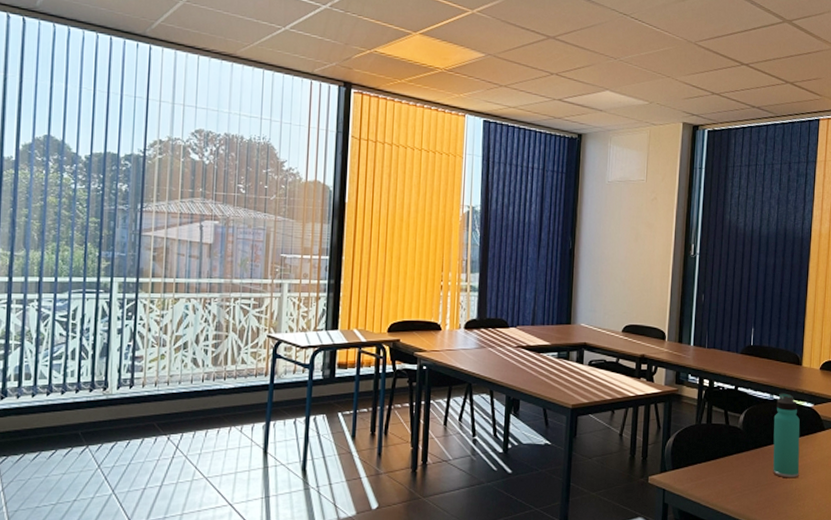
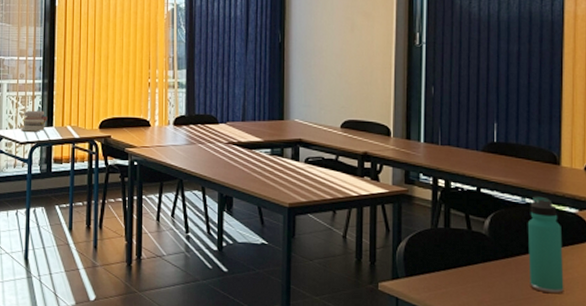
books: none [301,312,333,335] -> present [20,110,48,132]

